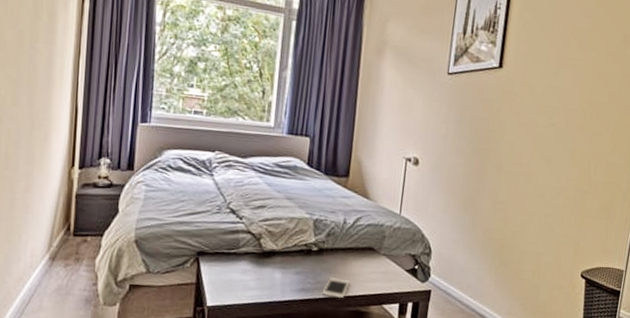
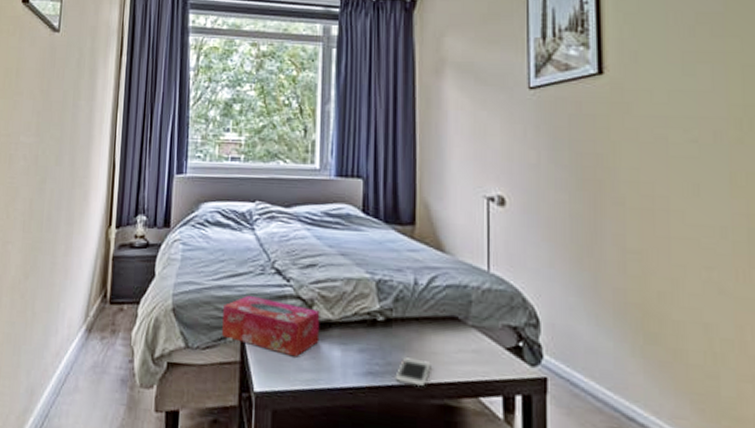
tissue box: none [180,229,267,279] -> present [222,295,320,357]

